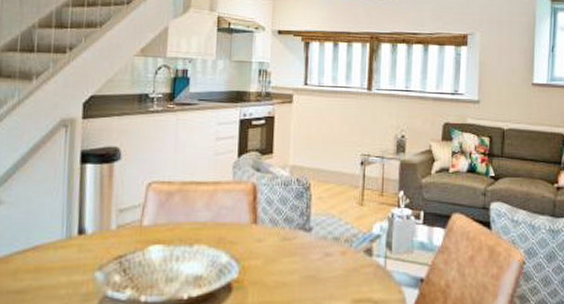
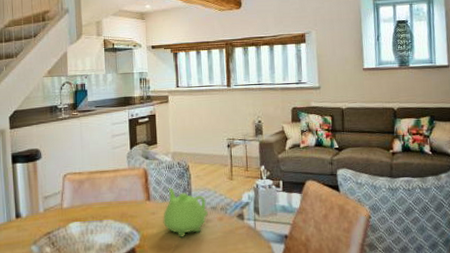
teapot: none [271,210,328,273] -> present [163,188,208,238]

